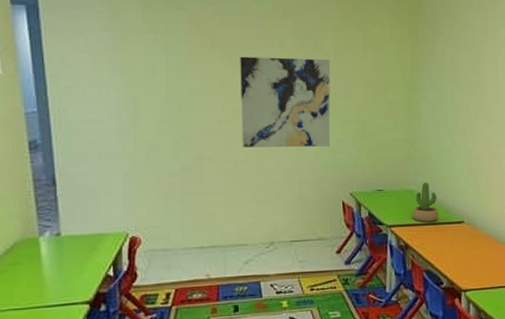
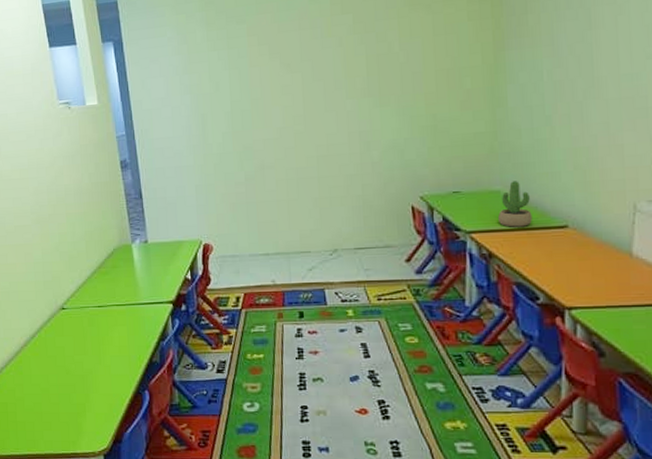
wall art: present [240,56,331,147] -> none [298,51,397,154]

